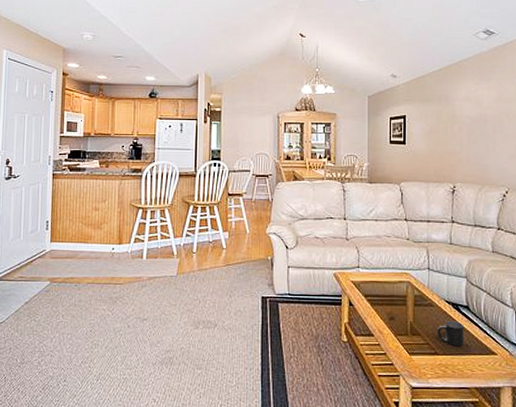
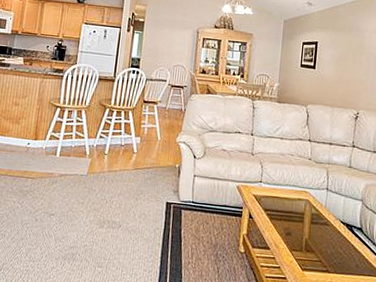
mug: present [436,321,465,346] -> none [330,241,357,266]

